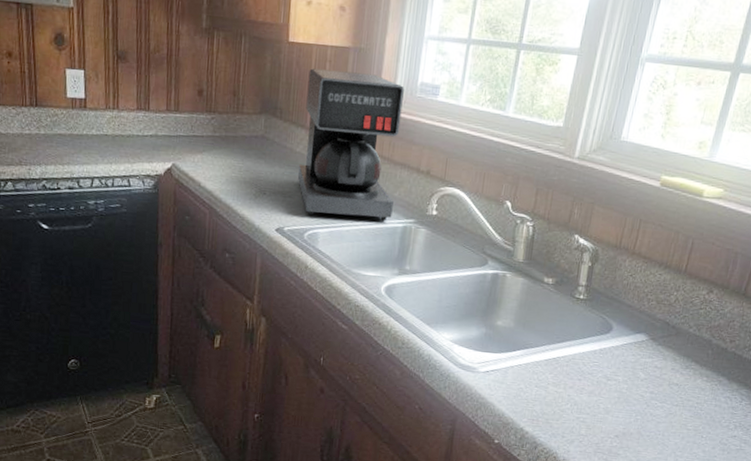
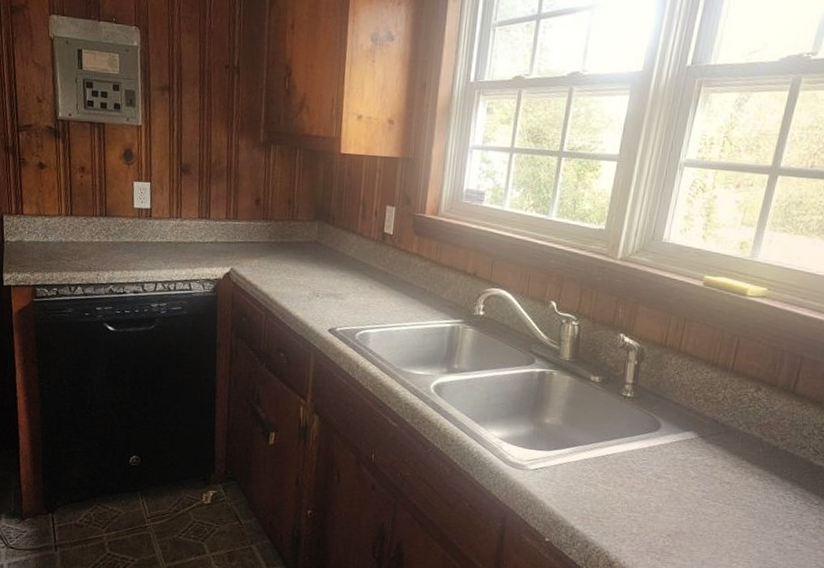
coffee maker: present [297,68,404,220] -> none [349,177,451,321]

